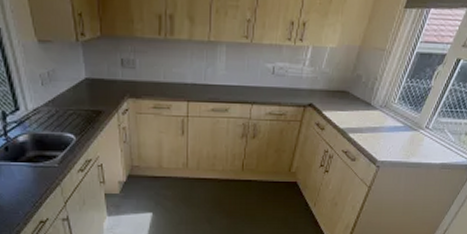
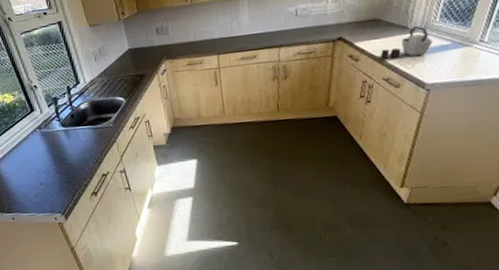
kettle: none [343,104,390,134] -> present [380,26,434,59]

